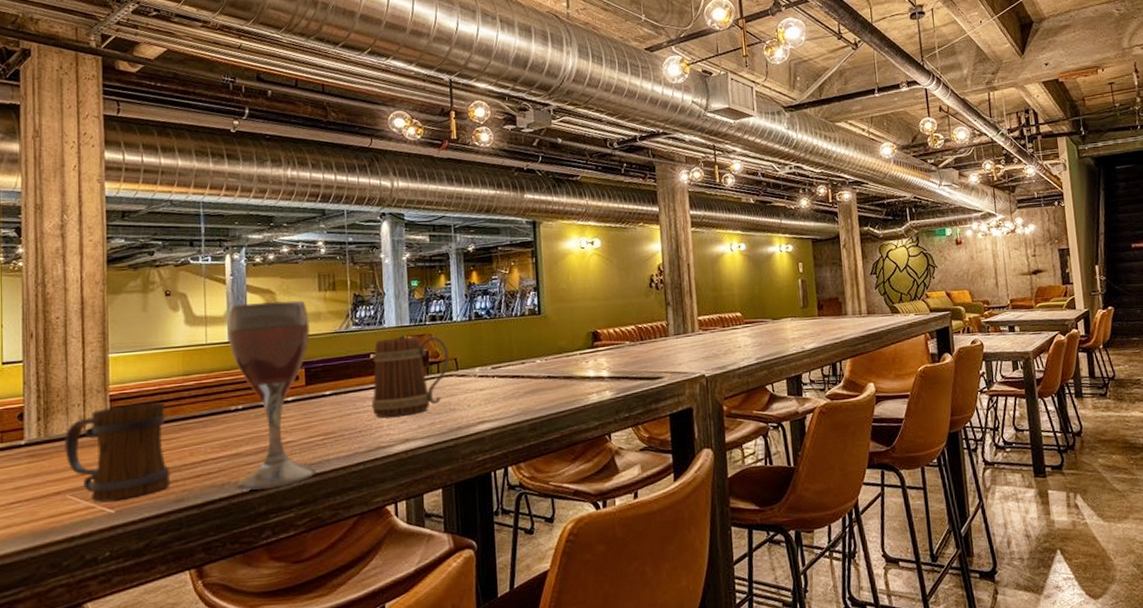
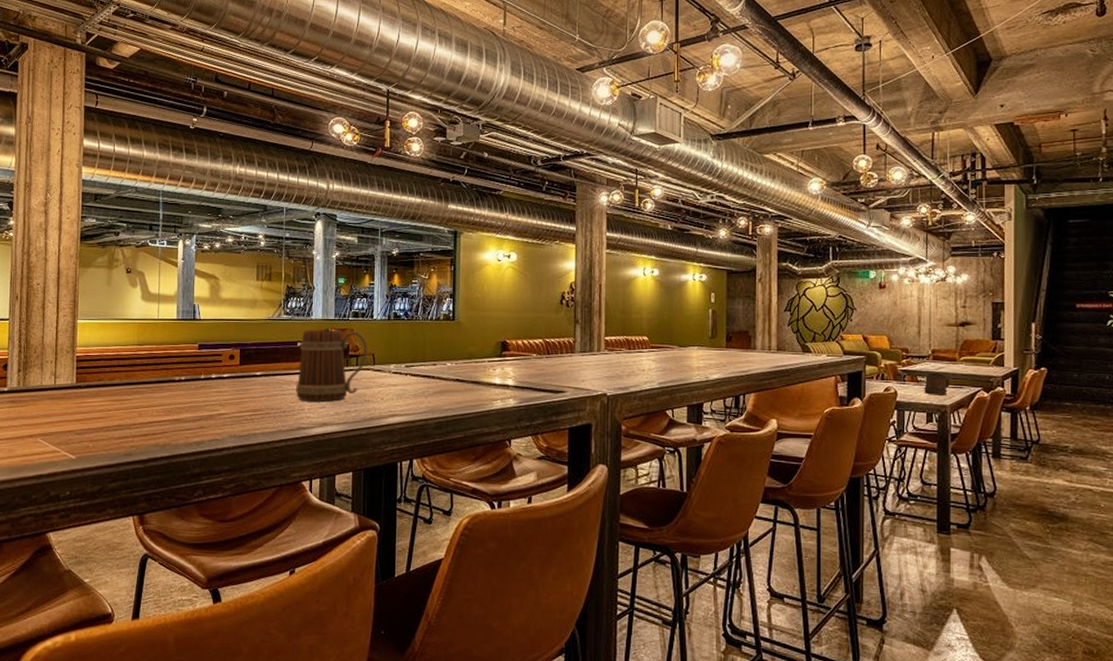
beer mug: present [63,401,171,502] -> none [38,365,122,448]
cup: present [227,300,317,491] -> none [175,286,248,454]
beer mug: none [1007,321,1030,343] -> present [924,372,950,395]

